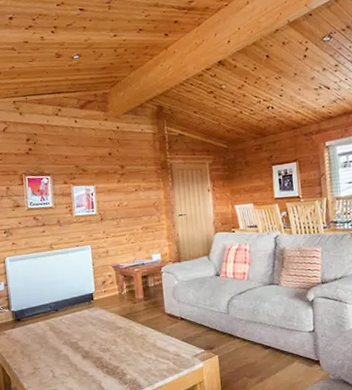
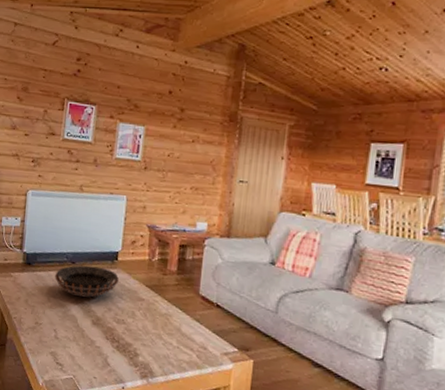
decorative bowl: none [43,309,98,337] -> present [55,265,120,297]

